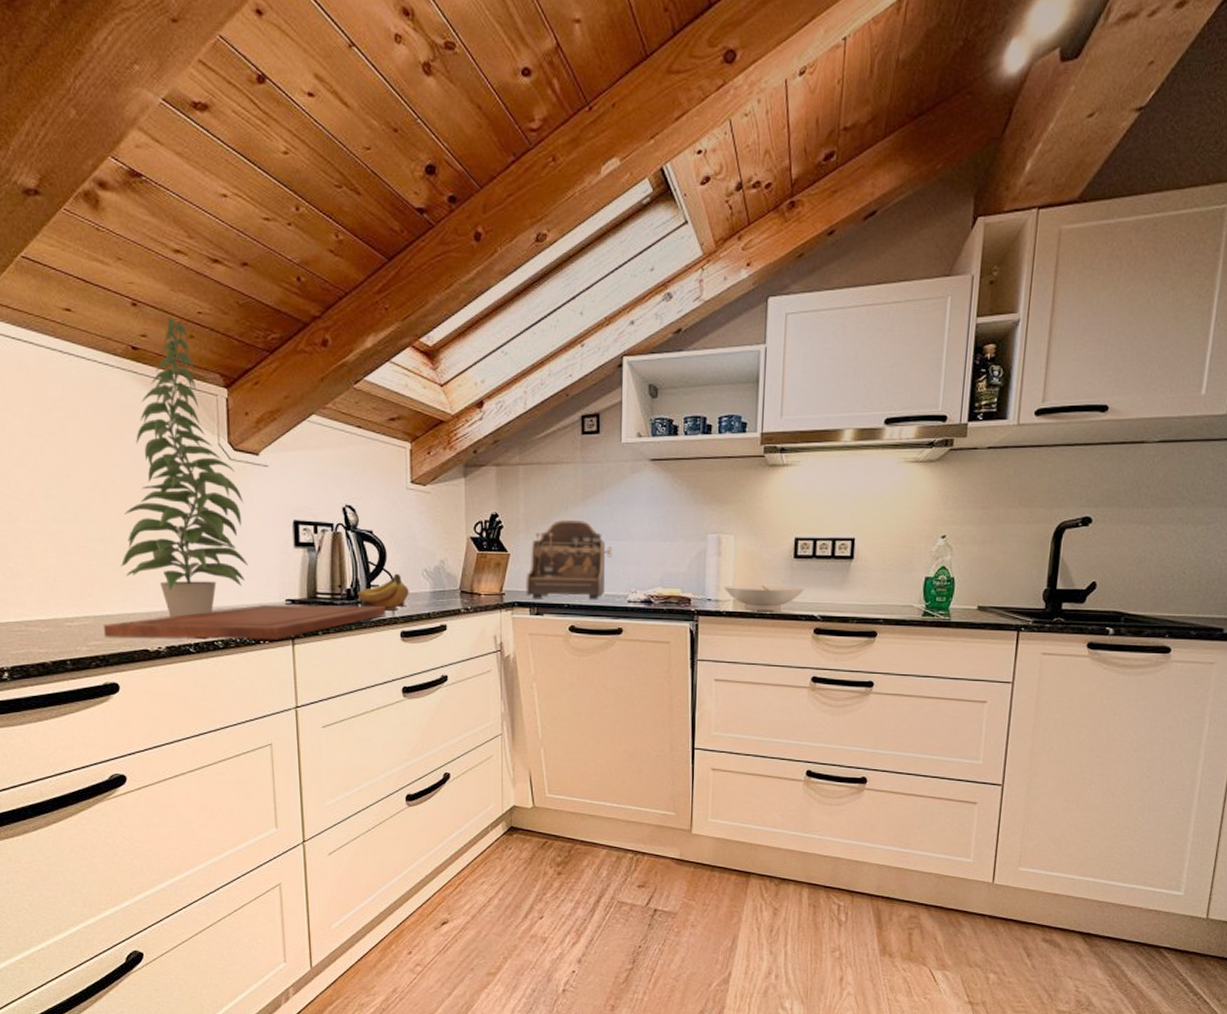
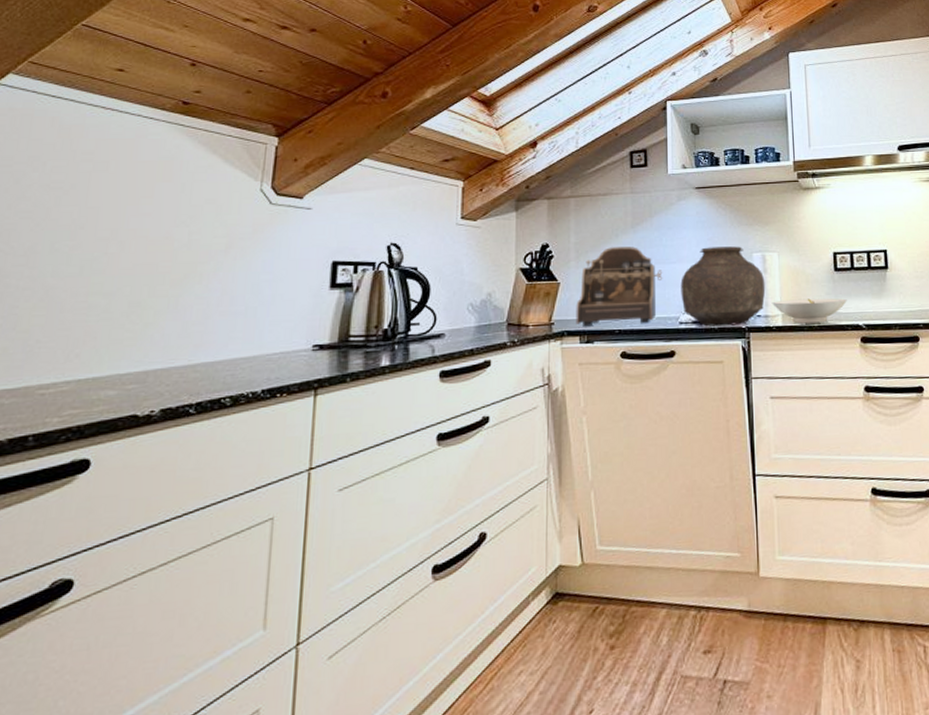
cutting board: present [103,604,387,640] -> none [84,346,426,404]
plant: present [120,317,248,617] -> none [123,75,280,374]
fruit: present [357,573,409,611] -> none [395,309,452,350]
ceramic pot: none [630,525,719,606] -> present [680,246,766,325]

